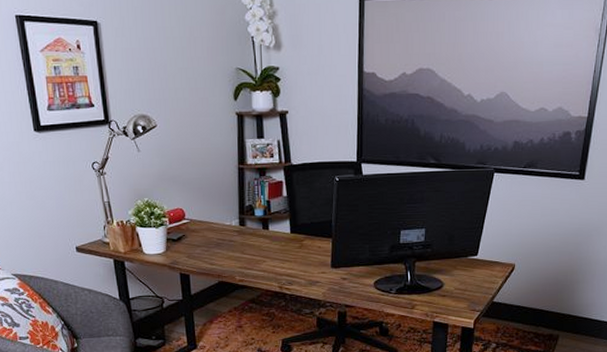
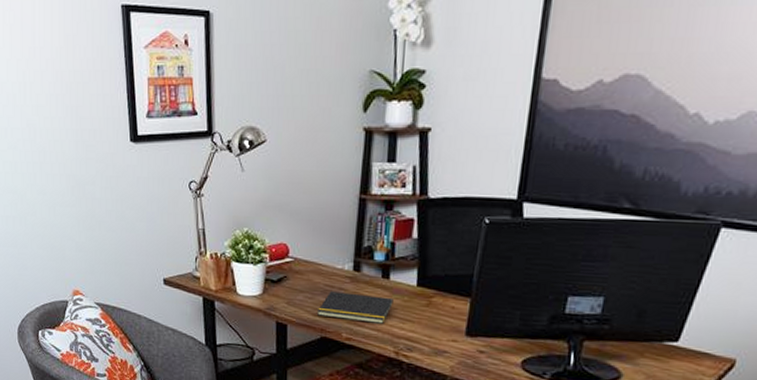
notepad: none [214,243,274,266] -> present [317,291,394,324]

